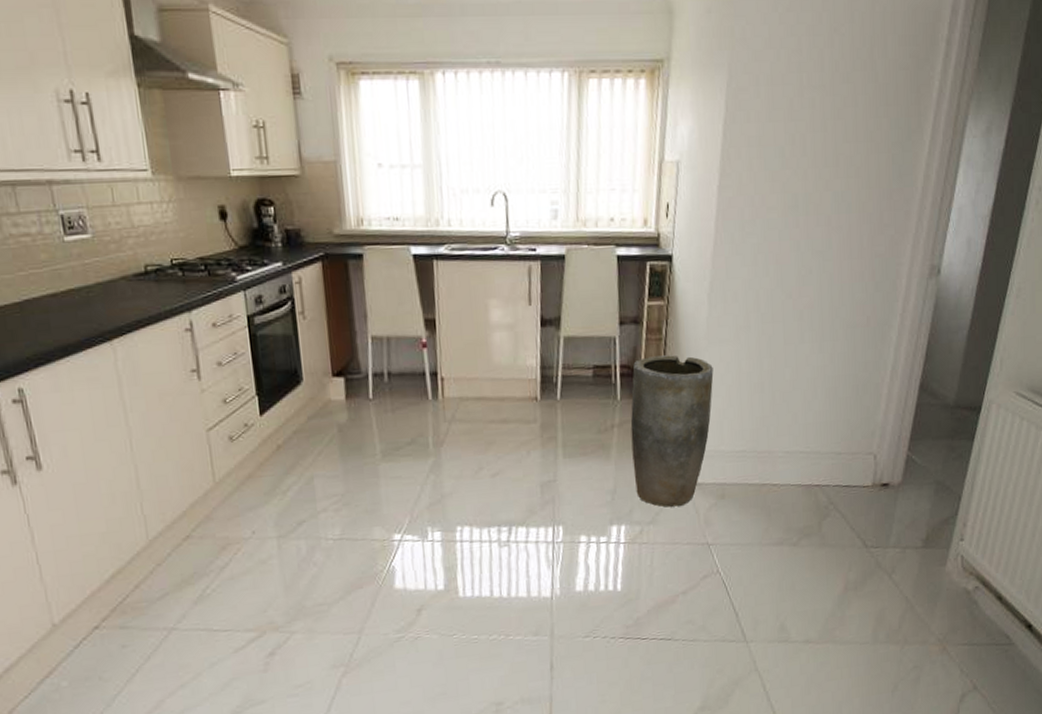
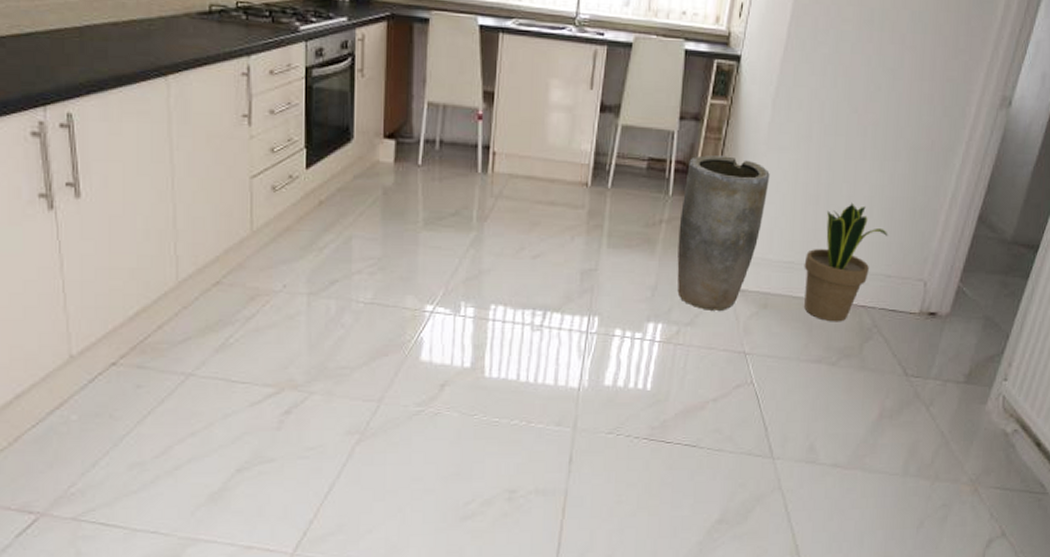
potted plant: none [756,386,834,504] -> present [804,202,888,322]

